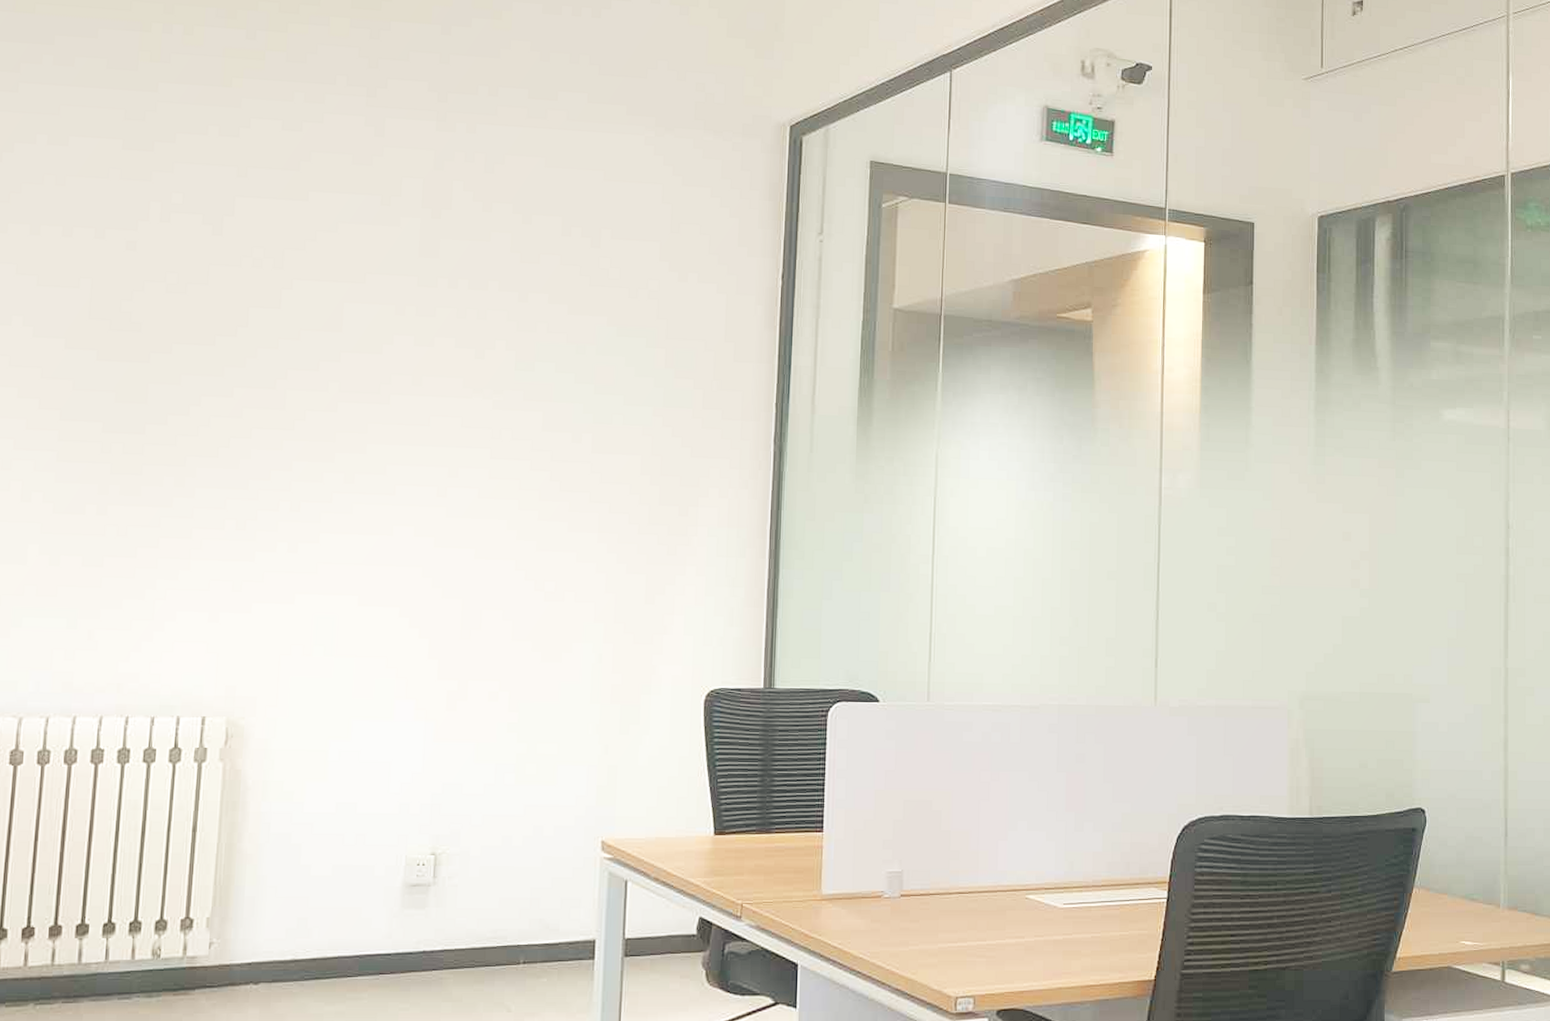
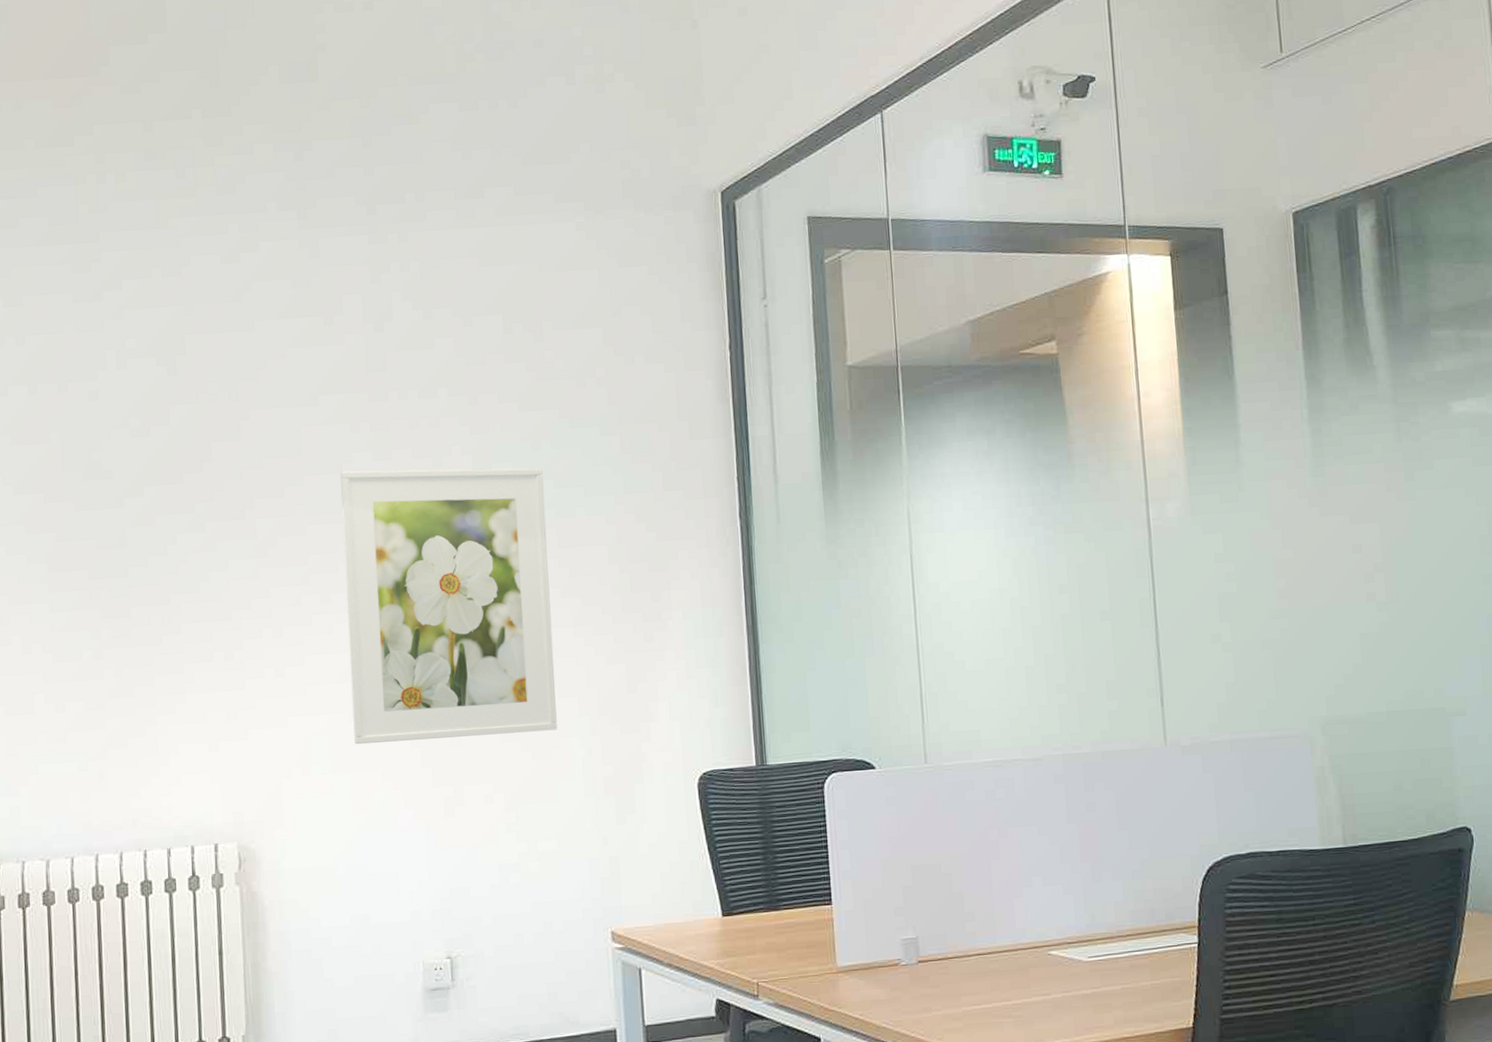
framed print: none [362,352,585,634] -> present [340,468,557,745]

